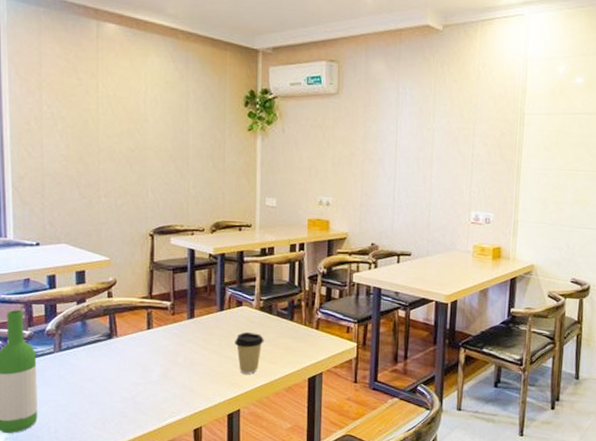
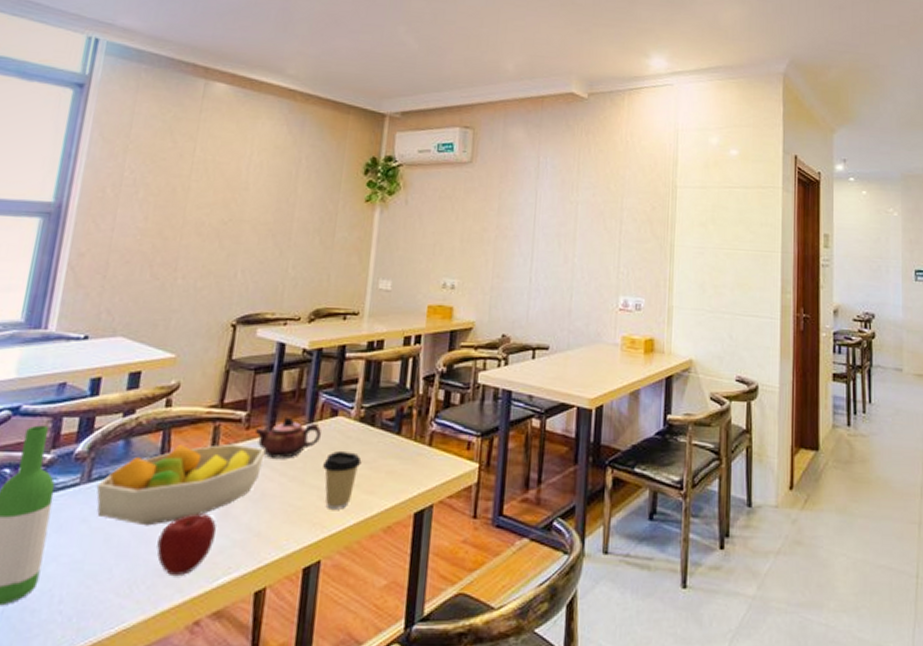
fruit bowl: none [66,325,189,383] -> present [96,443,265,526]
apple: none [118,374,159,418] -> present [156,513,216,577]
teapot: none [179,306,232,337] -> present [254,416,322,458]

